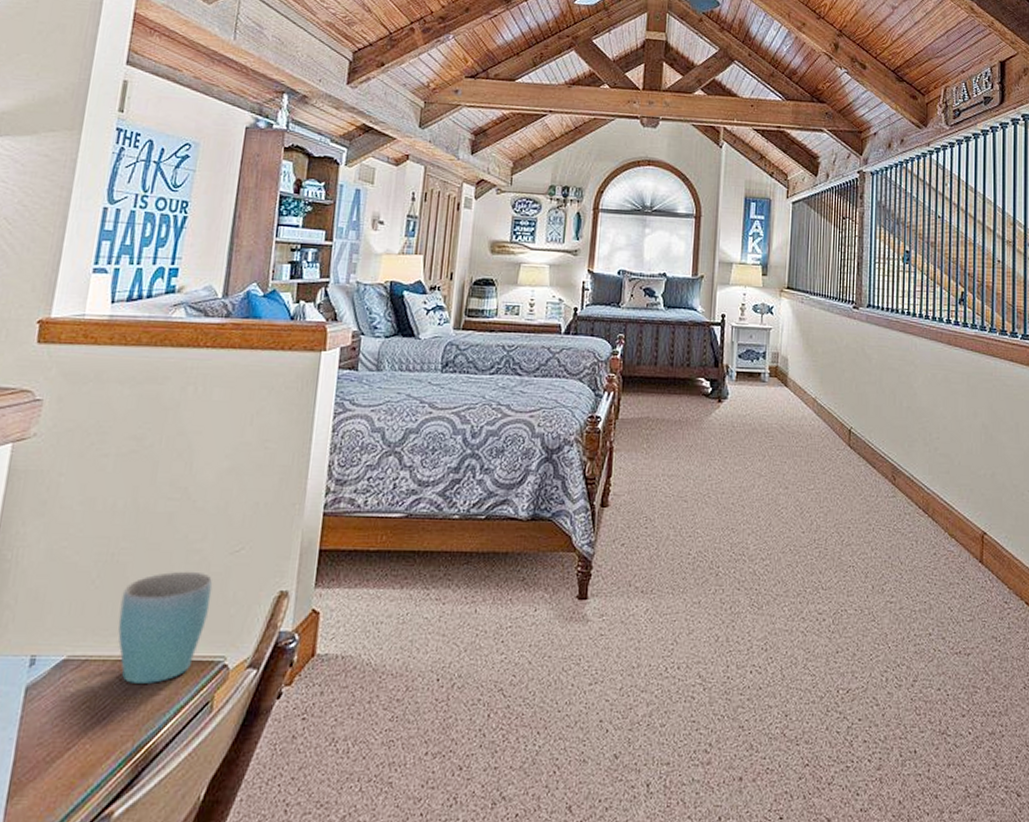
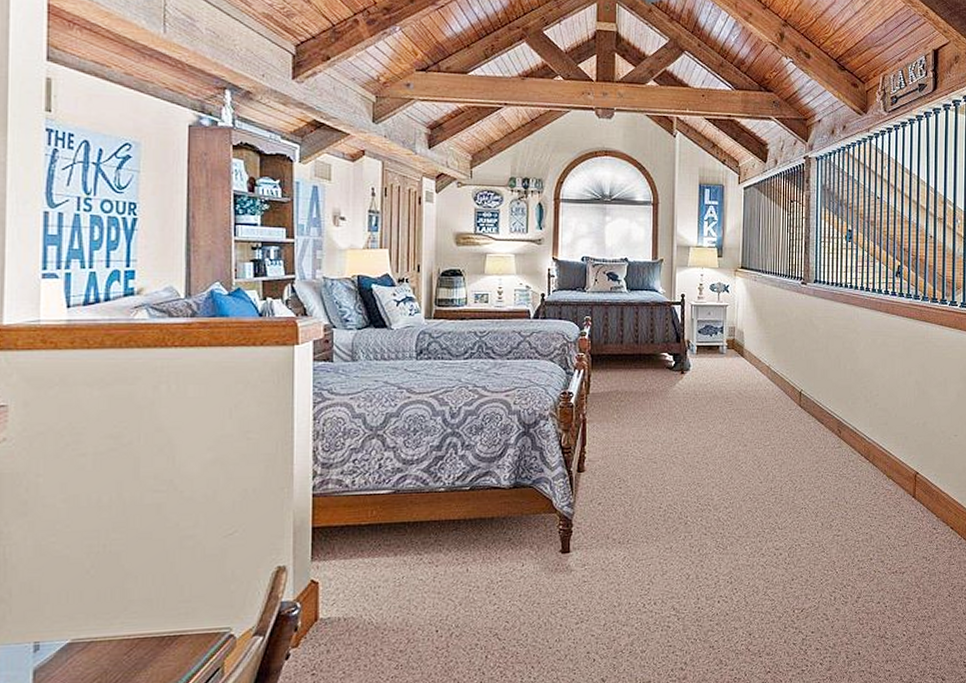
mug: present [118,571,213,683] -> none [119,555,210,658]

